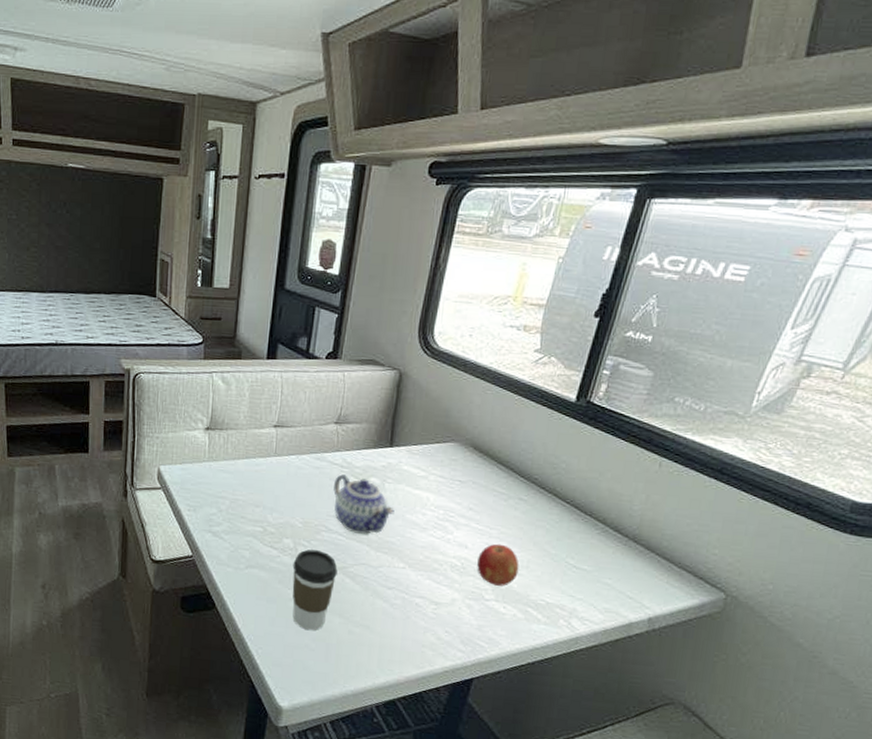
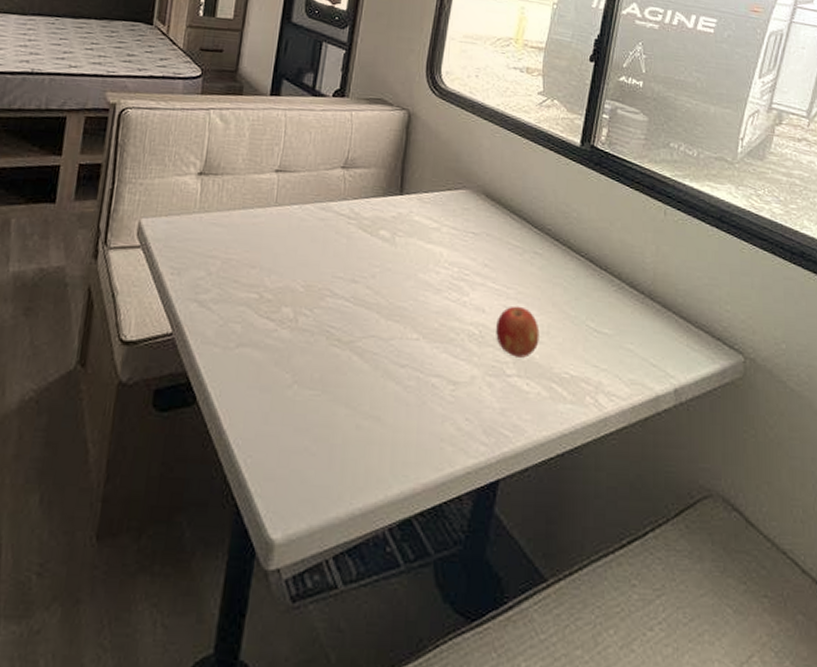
coffee cup: present [292,549,338,631] -> none [290,320,344,428]
teapot: present [334,474,394,535] -> none [340,227,406,300]

